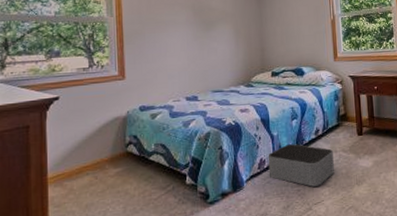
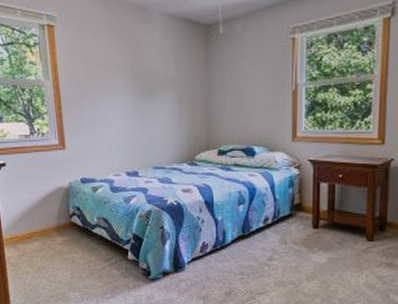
storage bin: present [268,144,334,187] -> none [211,231,283,277]

